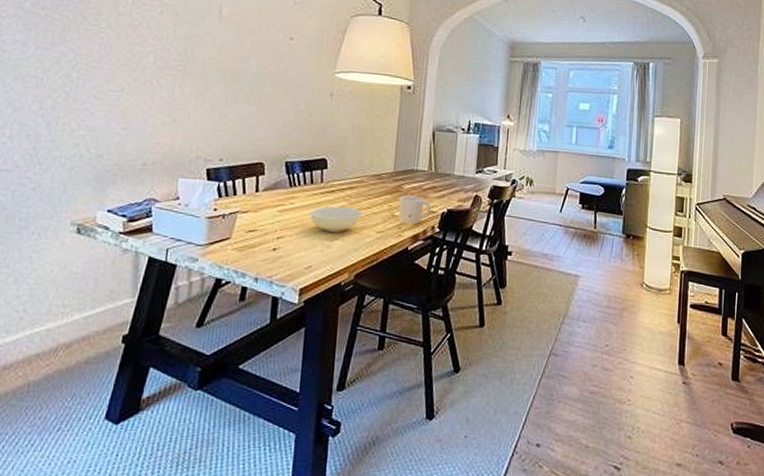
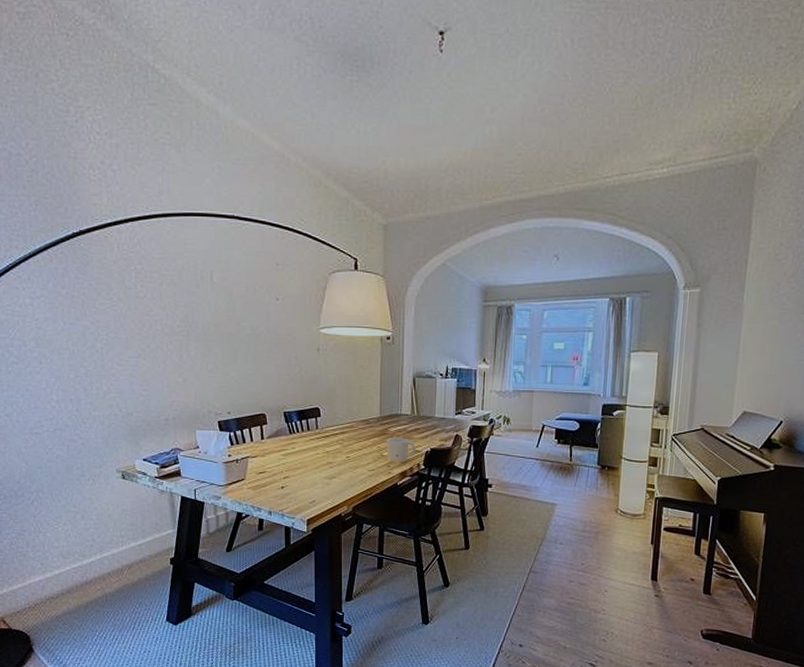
bowl: present [310,206,362,233] -> none [310,449,354,473]

